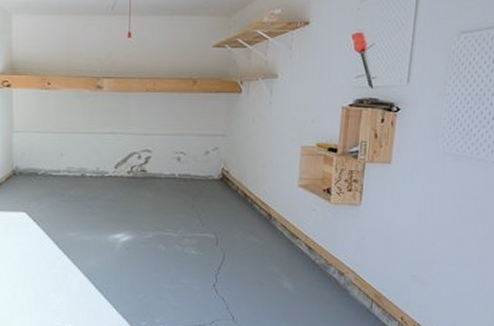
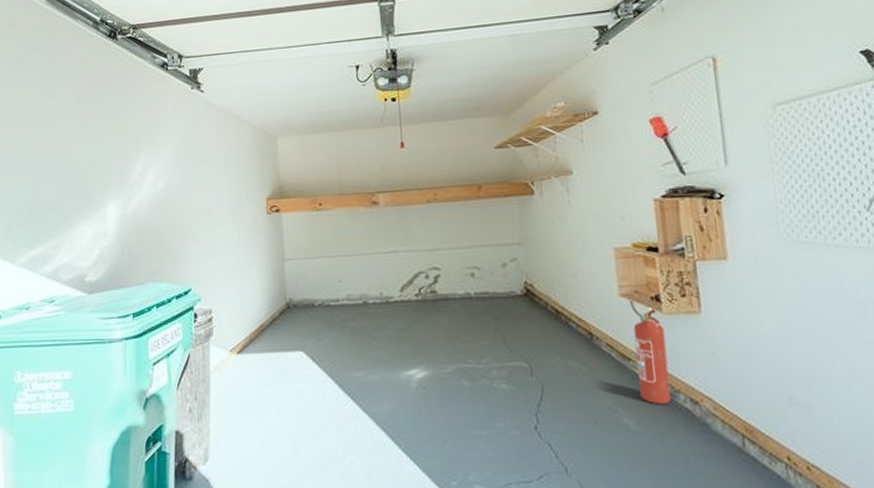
fire extinguisher: none [300,182,329,274] -> present [628,290,672,405]

